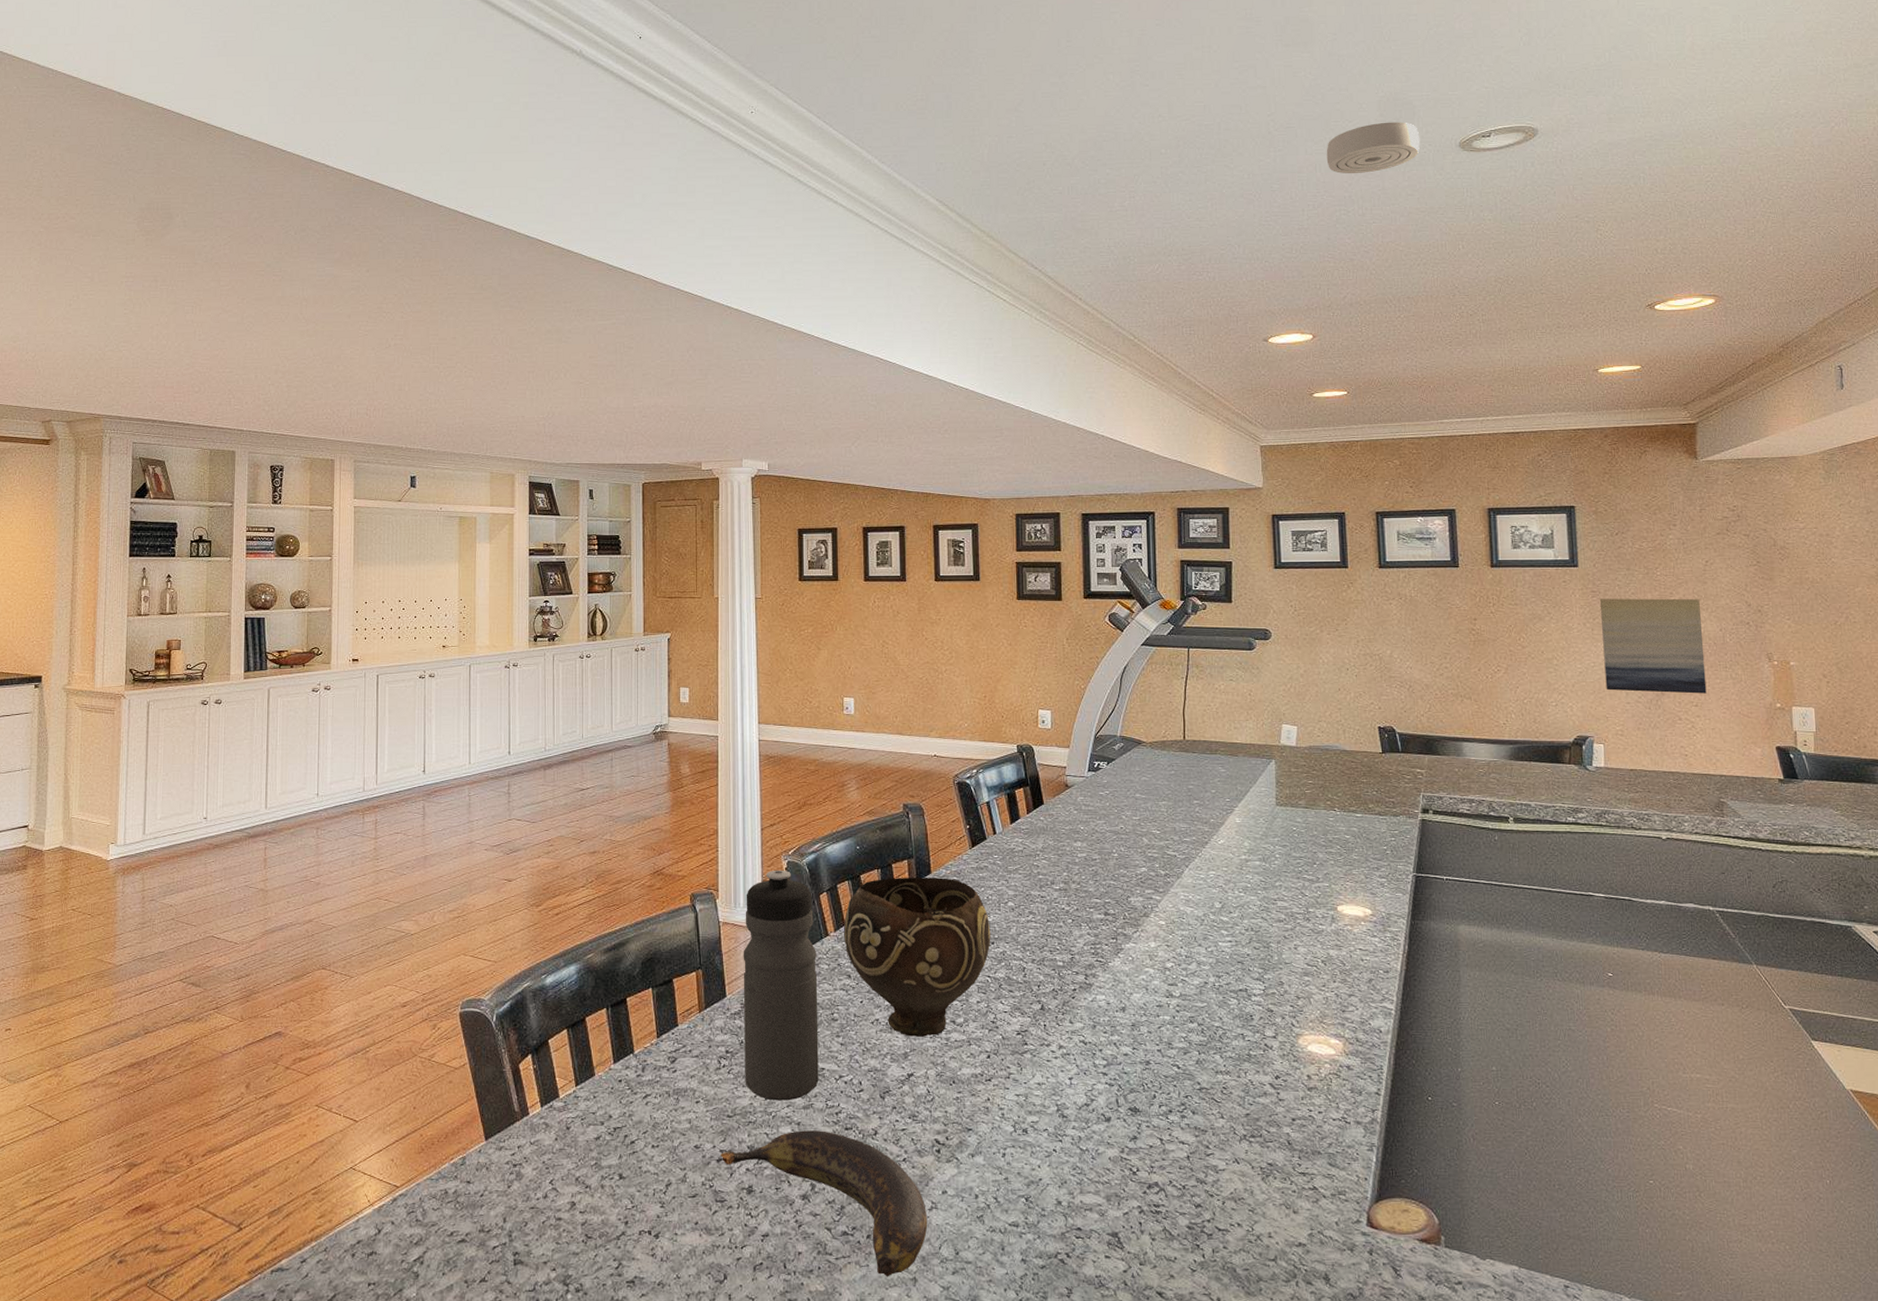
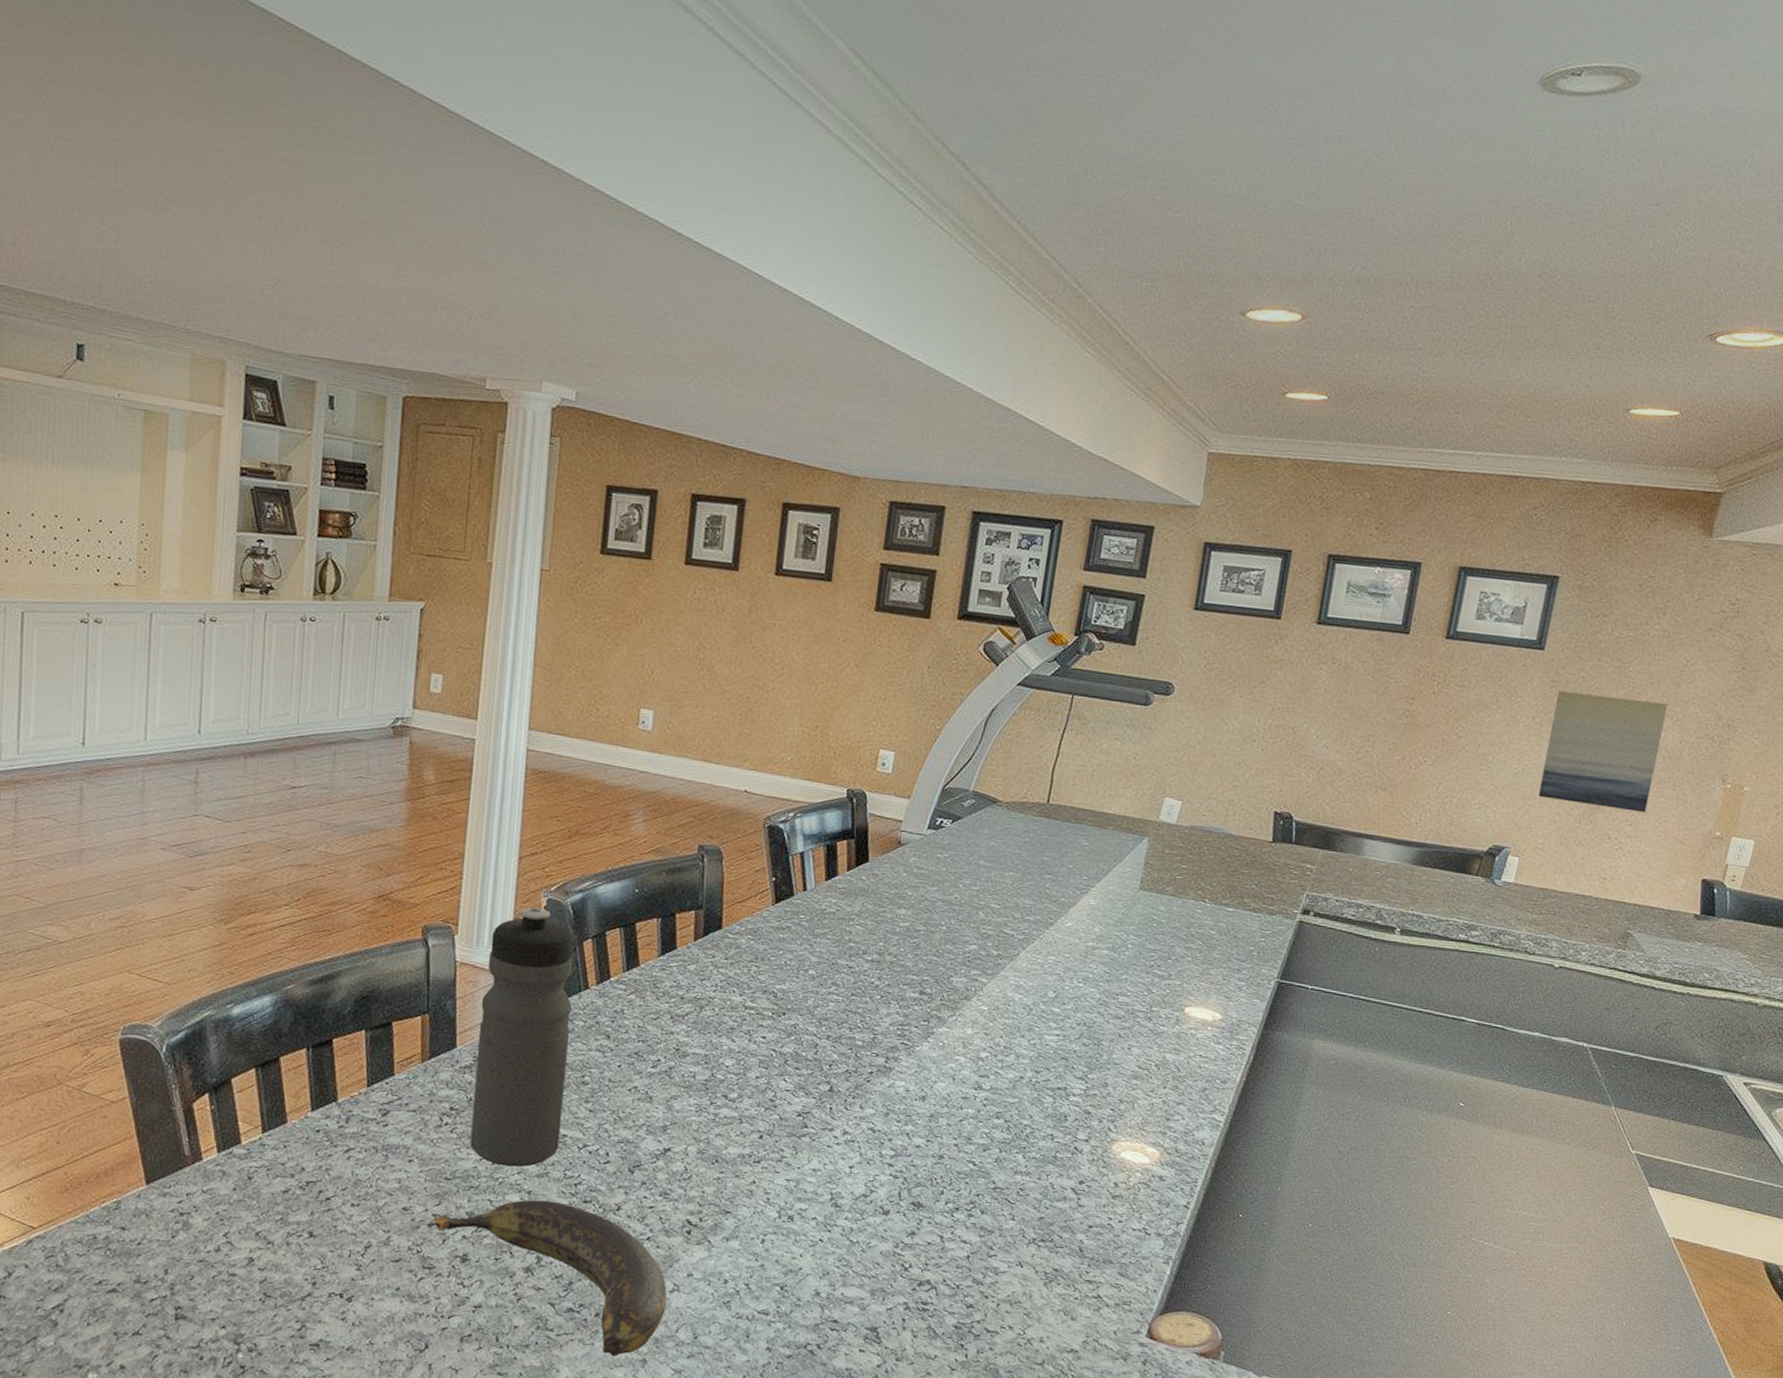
bowl: present [844,878,991,1037] -> none [607,929,784,1110]
smoke detector: present [1326,122,1420,174] -> none [1370,32,1495,102]

